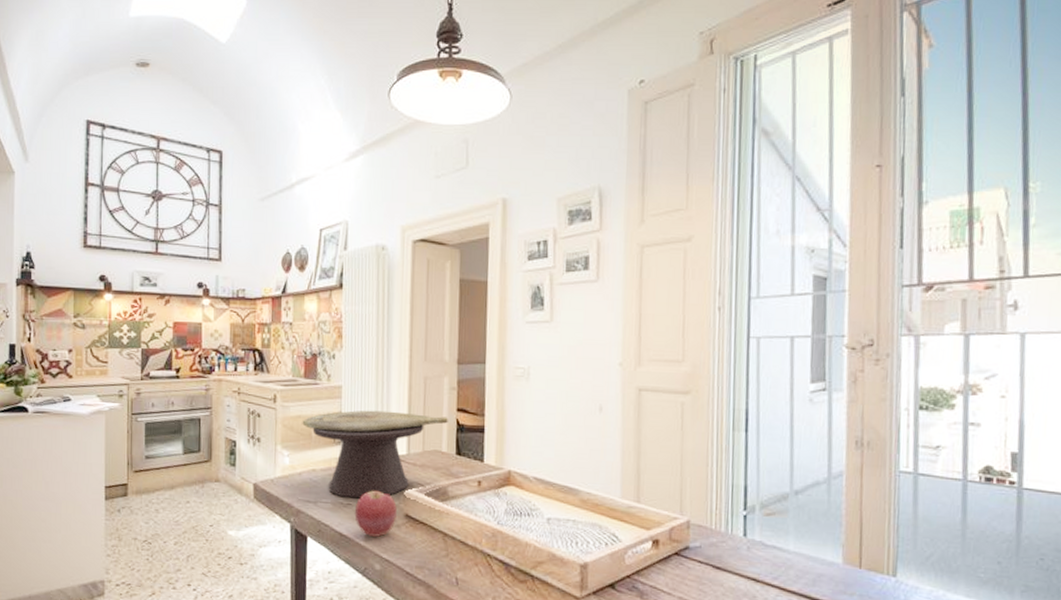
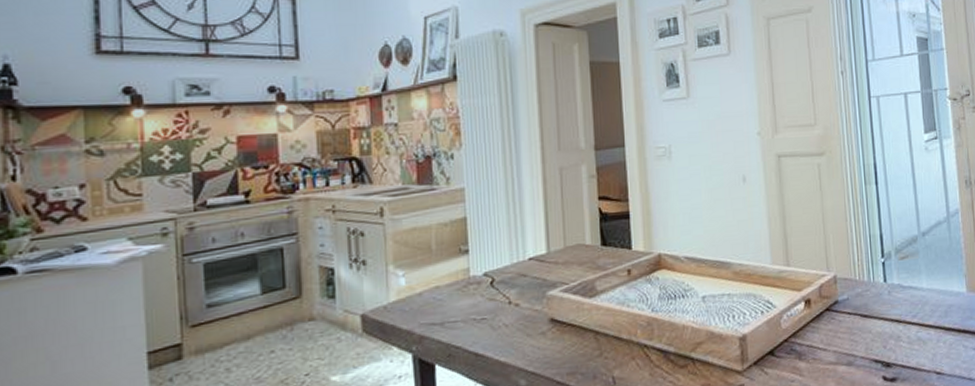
decorative bowl: present [302,410,448,499] -> none [418,207,590,312]
apple: present [354,491,397,537] -> none [490,299,540,351]

